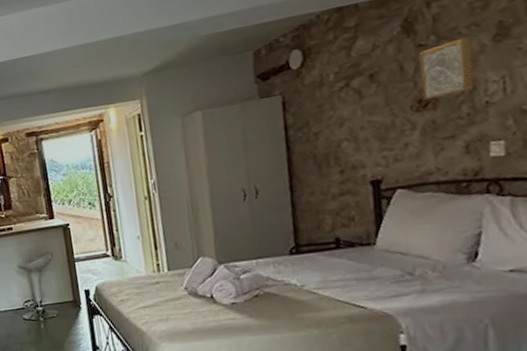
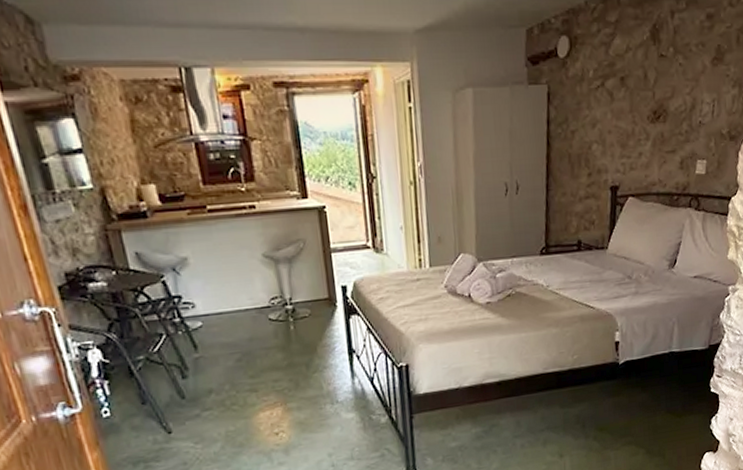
wall art: present [418,37,474,100] -> none [657,55,697,111]

